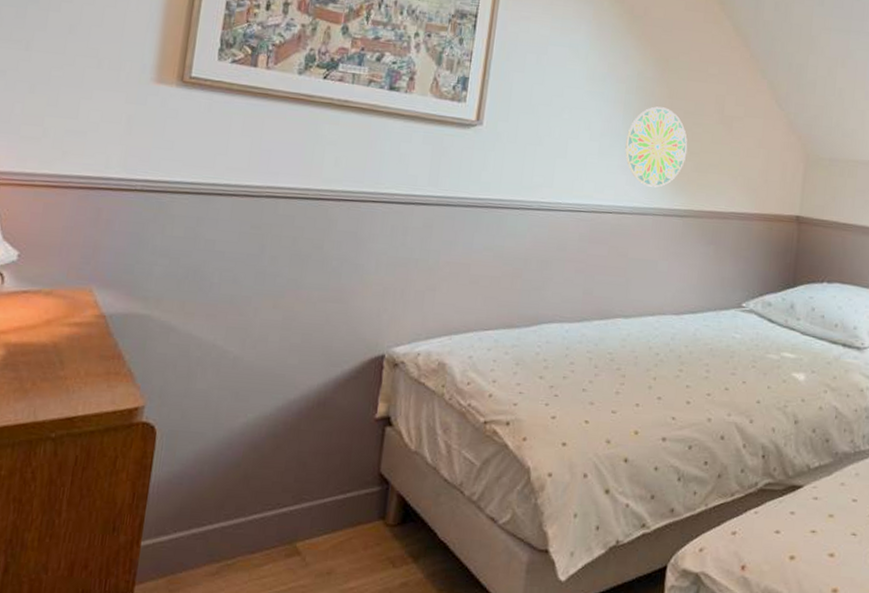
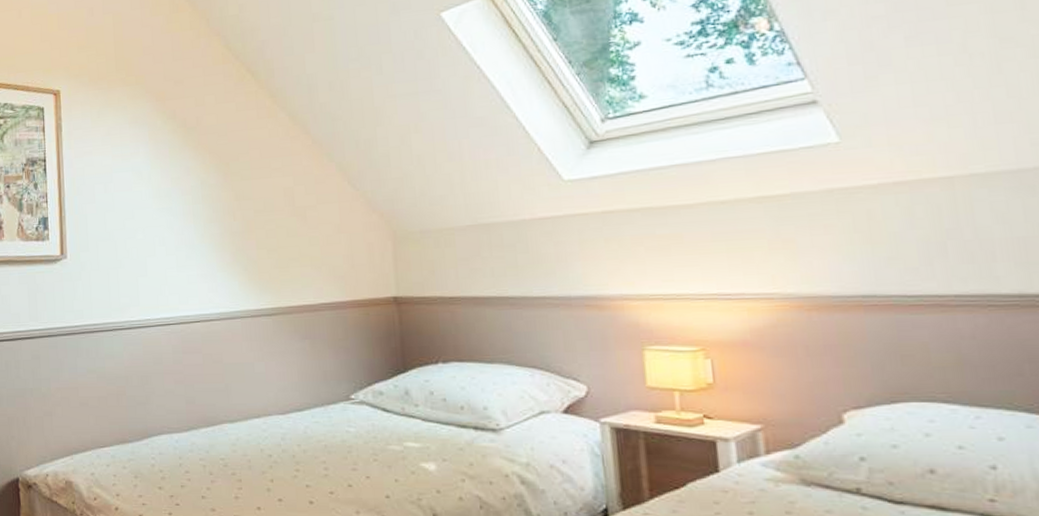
decorative plate: present [625,106,688,188] -> none [201,210,264,291]

